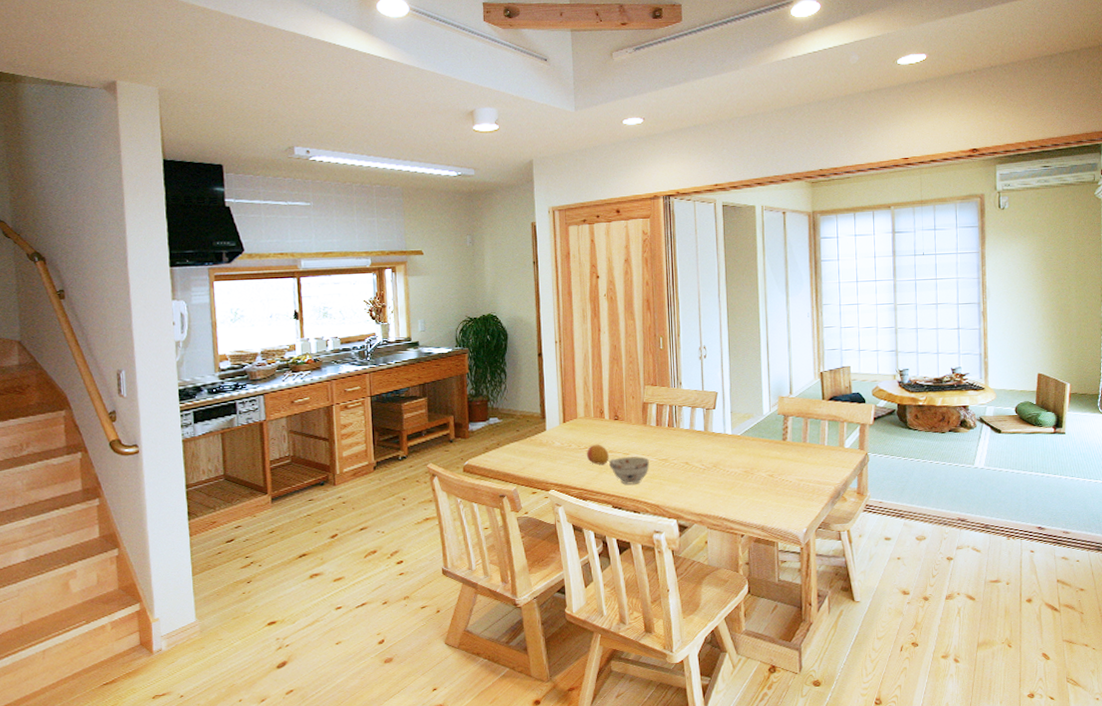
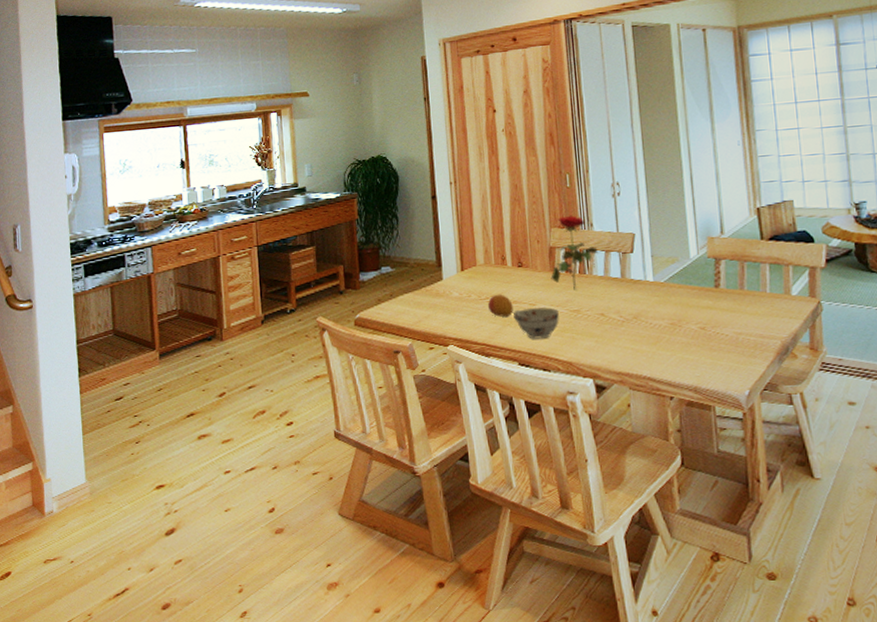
flower: none [643,374,685,442] -> present [550,215,598,290]

